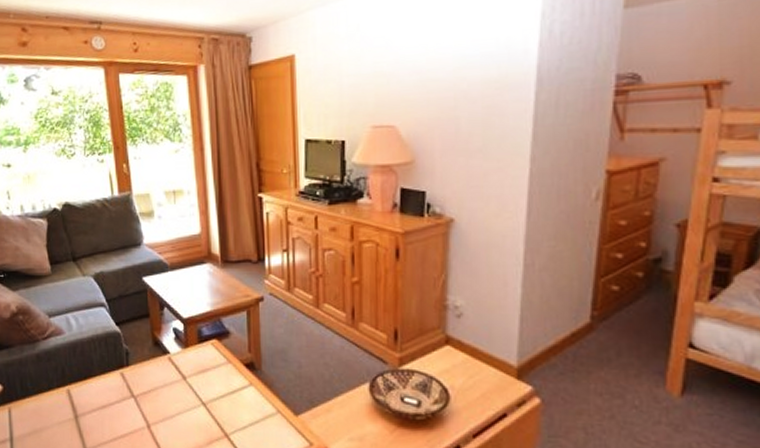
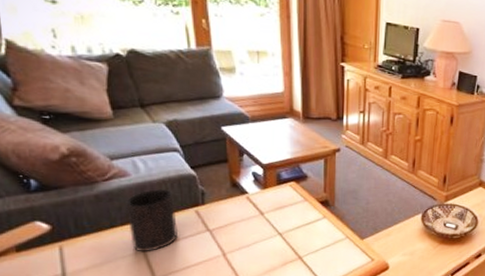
cup: none [60,348,106,418] -> present [124,189,179,251]

